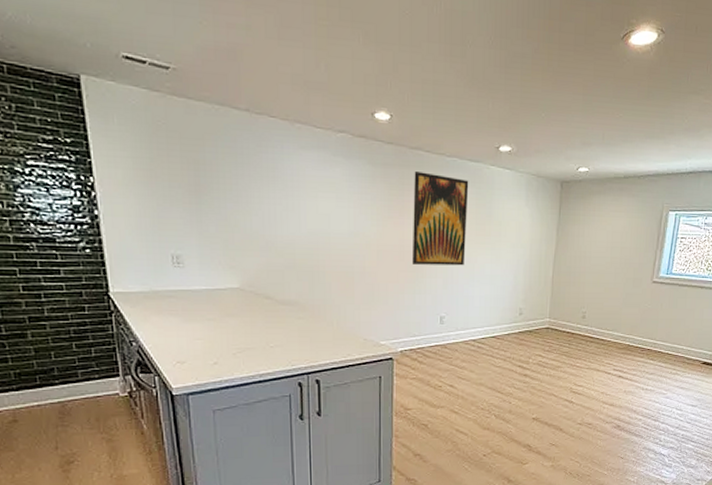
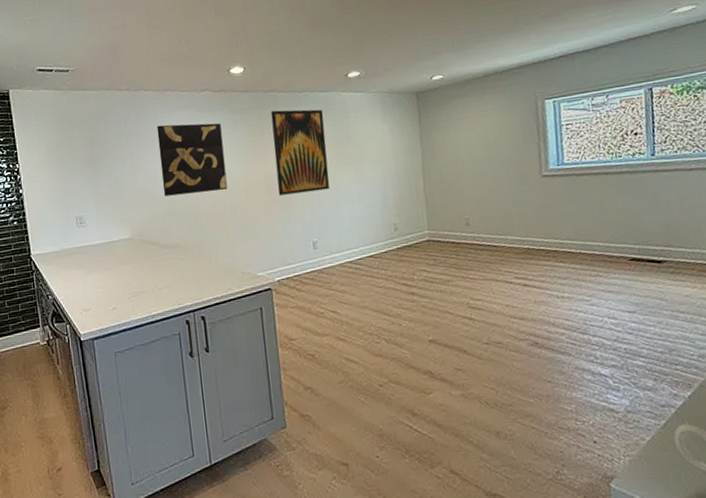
wall art: none [281,162,358,250] -> present [156,123,228,196]

